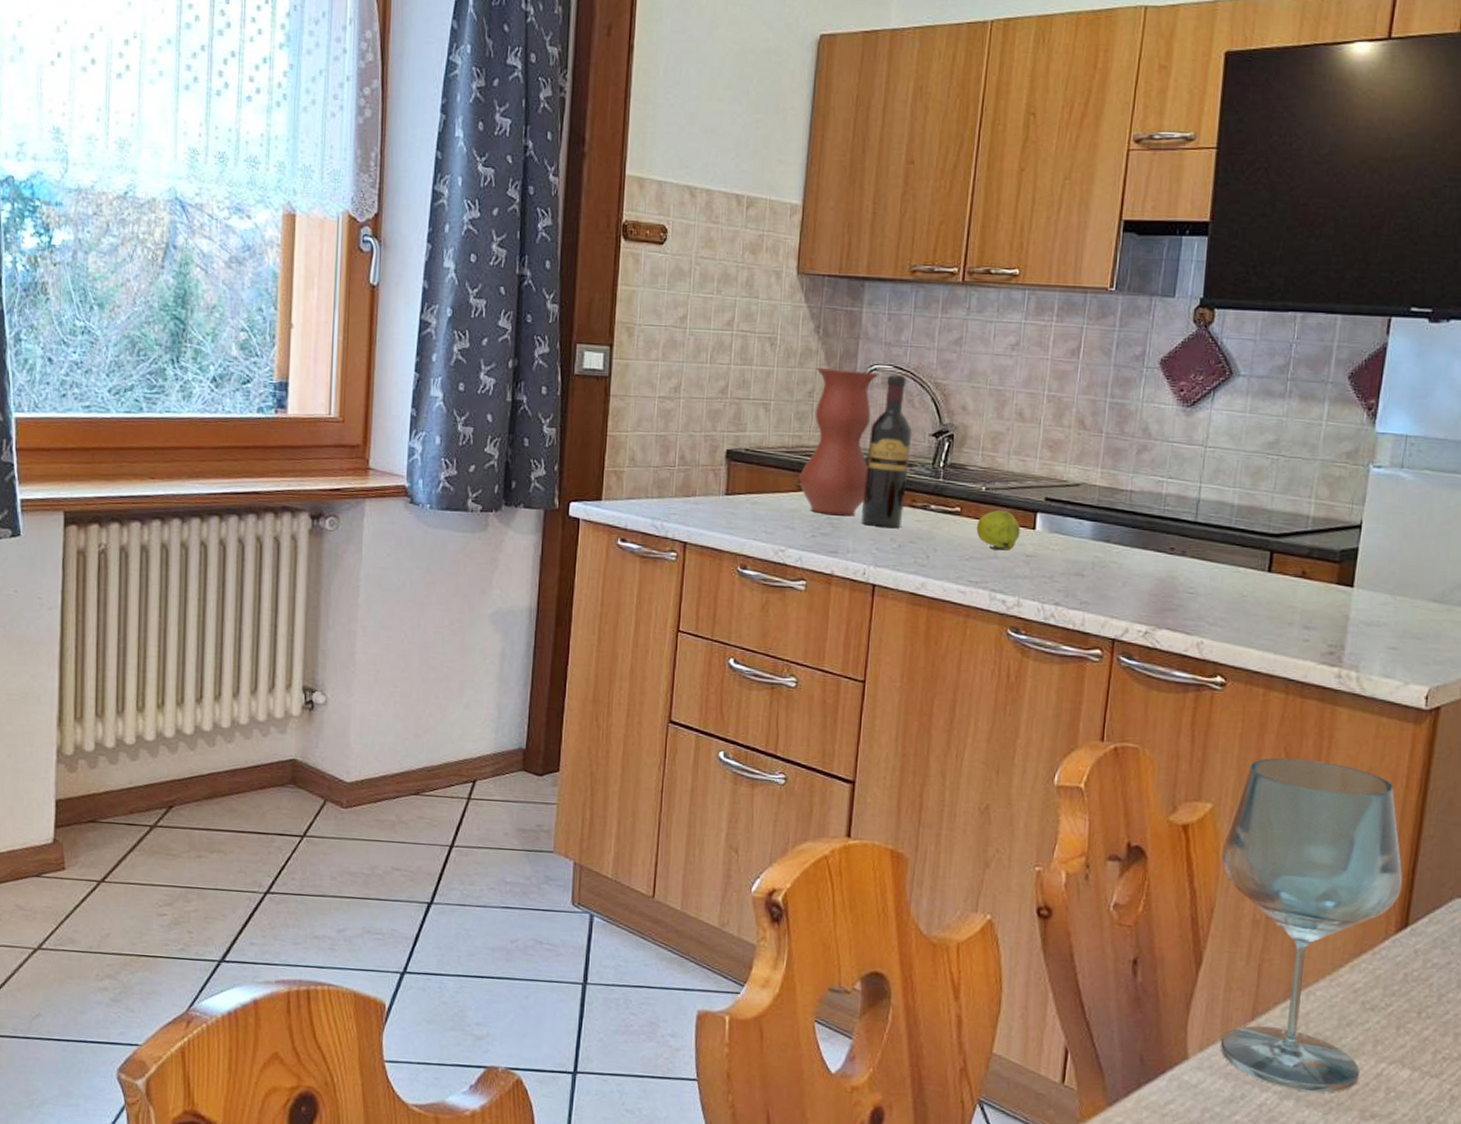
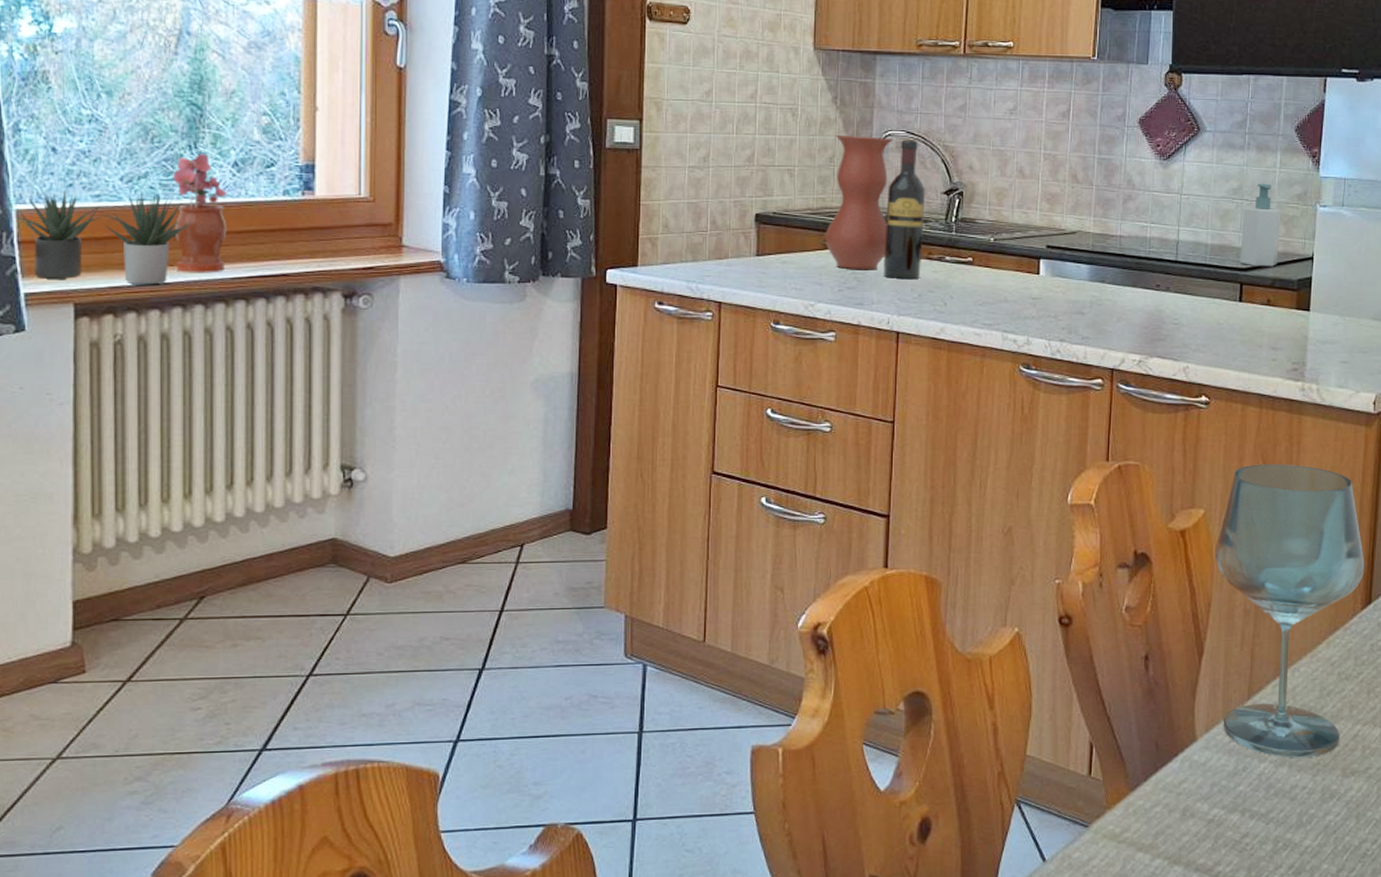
succulent plant: none [15,400,173,497] -> present [15,190,193,285]
potted flower: none [151,368,205,488] -> present [168,154,227,273]
fruit: present [976,509,1021,551] -> none [987,258,1026,296]
soap bottle: none [1271,437,1325,534] -> present [1240,183,1281,267]

